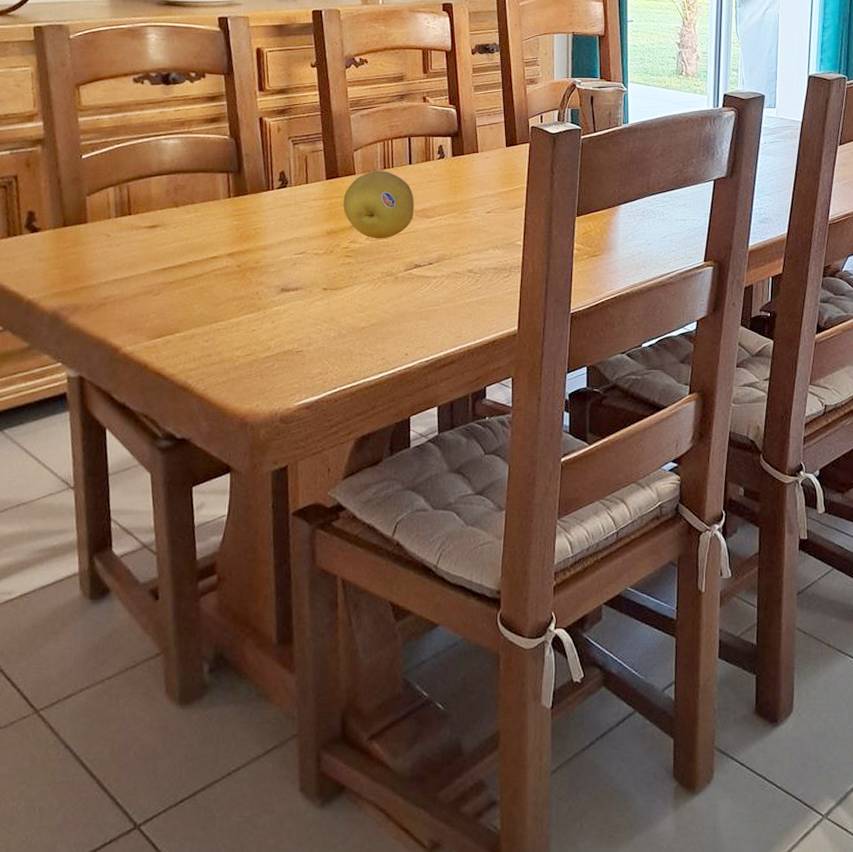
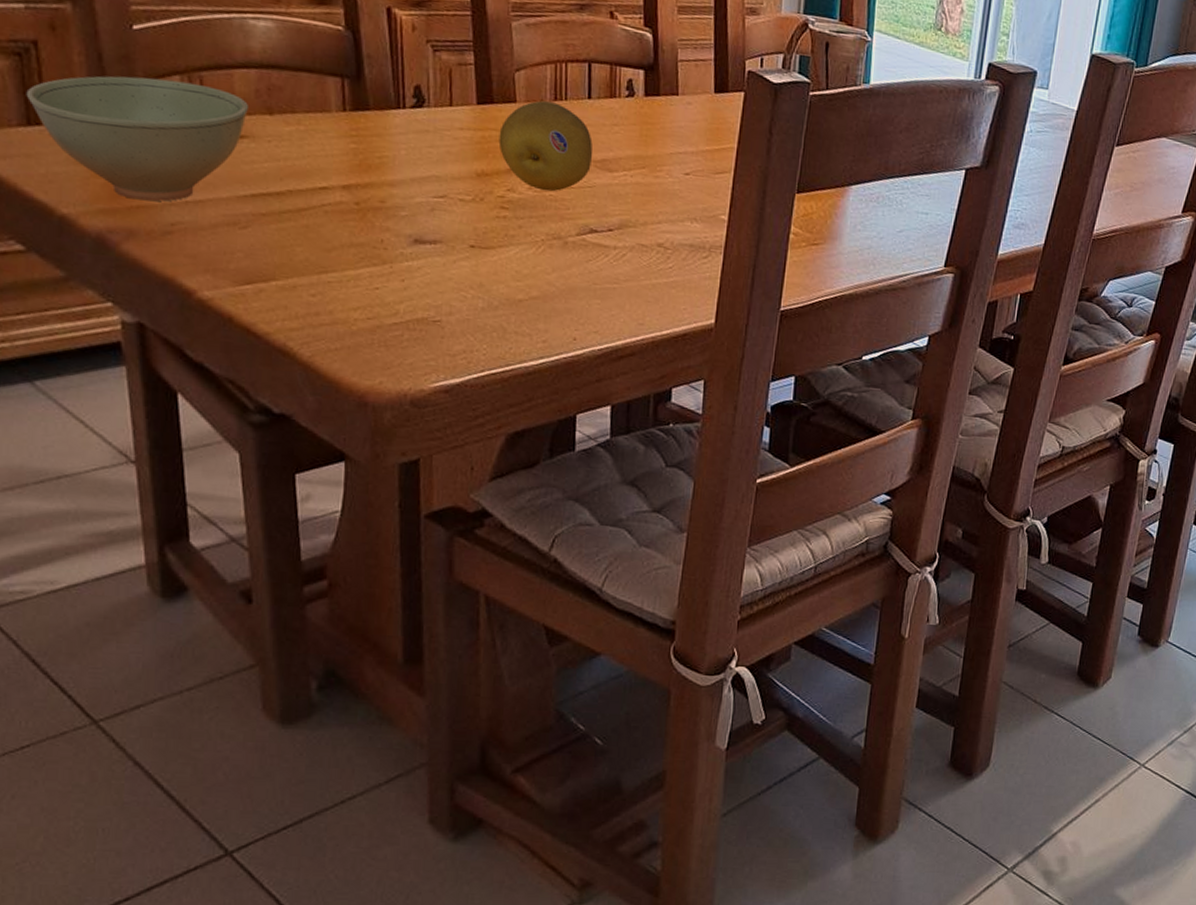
bowl: none [8,191,161,283] -> present [26,75,248,202]

